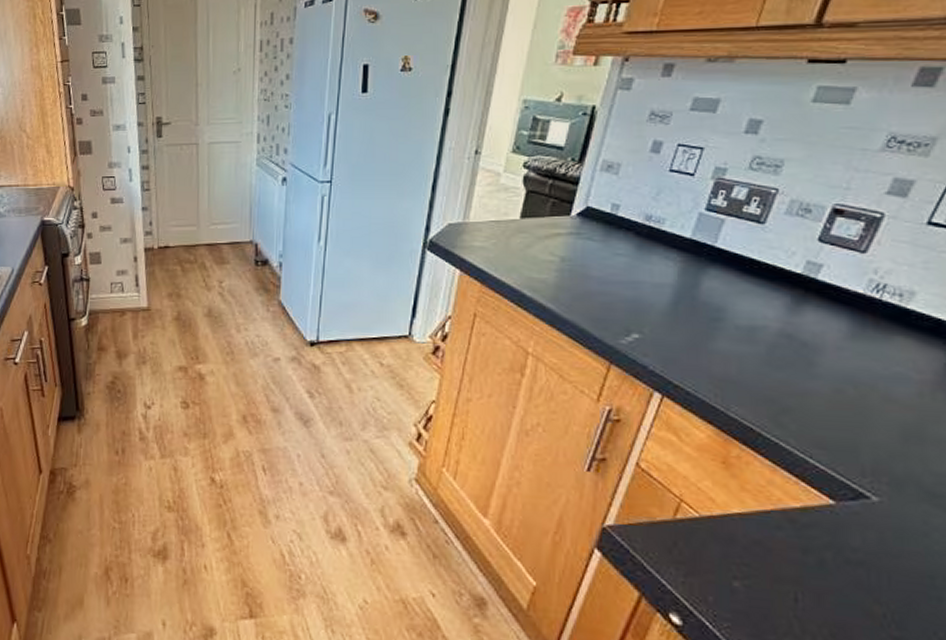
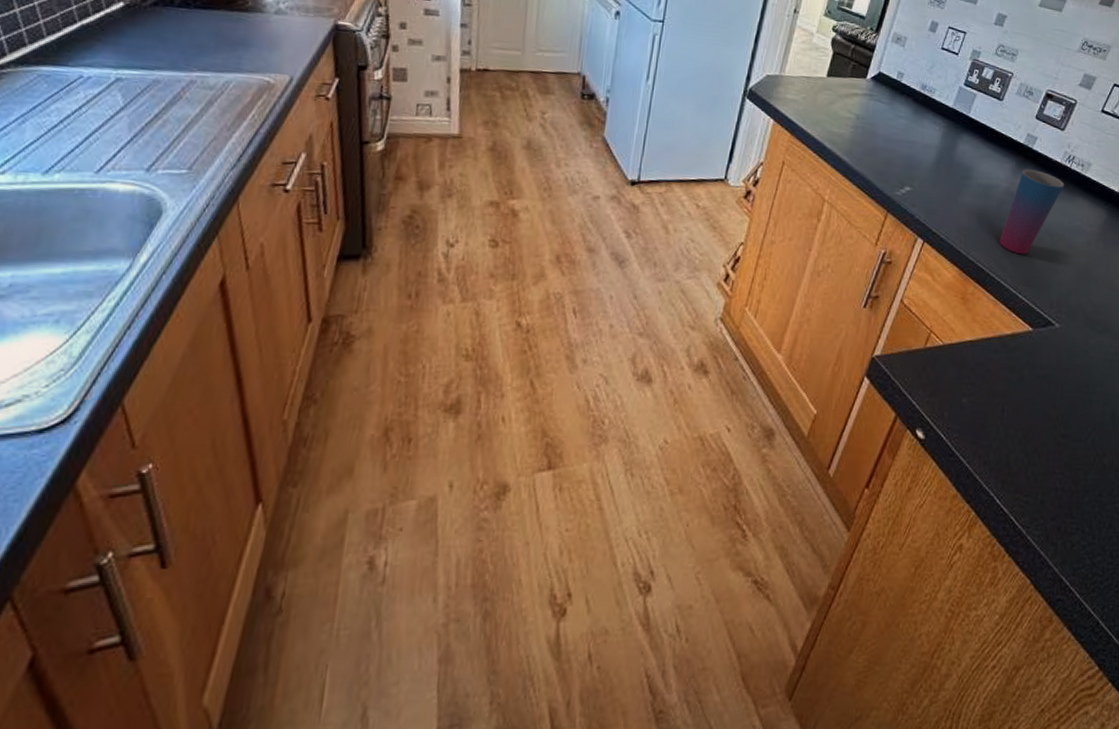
cup: none [773,304,873,411] -> present [999,169,1065,255]

